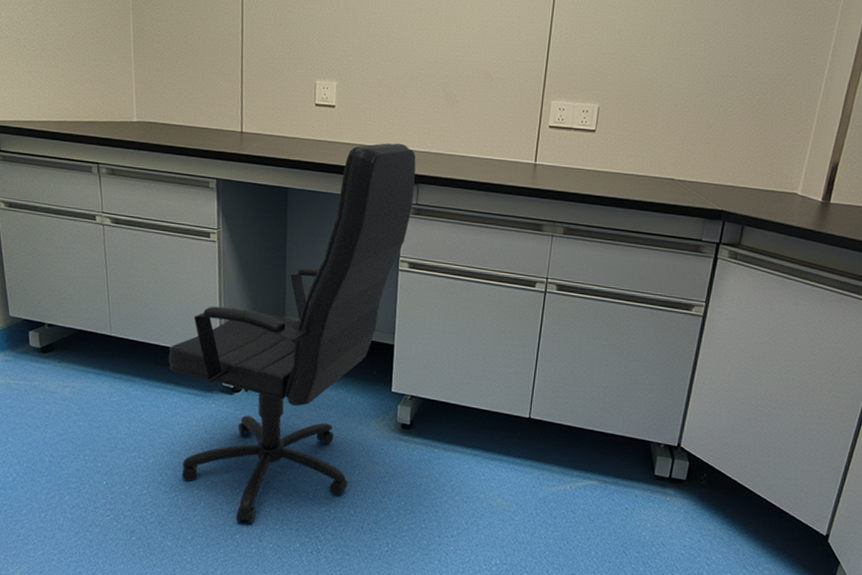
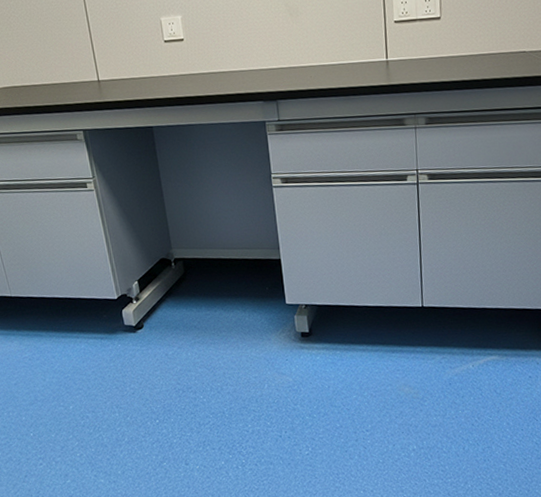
office chair: present [168,143,416,523] -> none [69,64,276,451]

